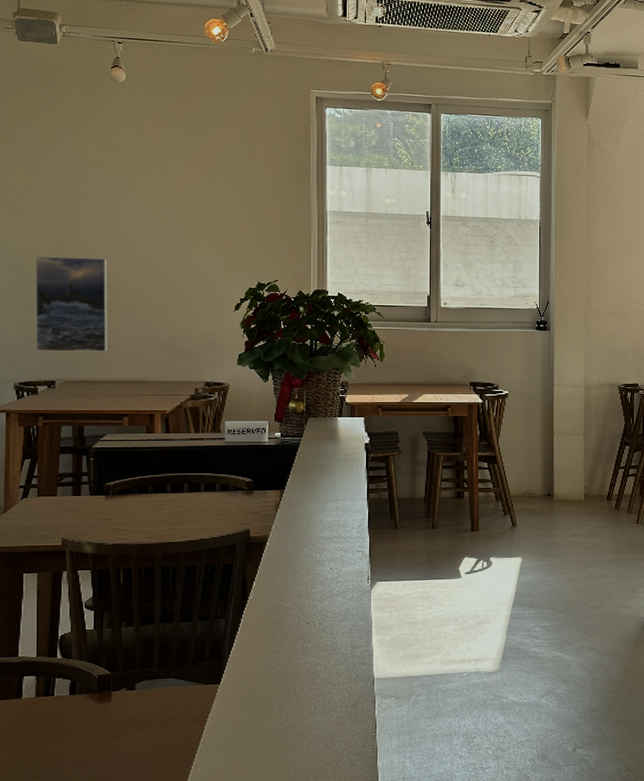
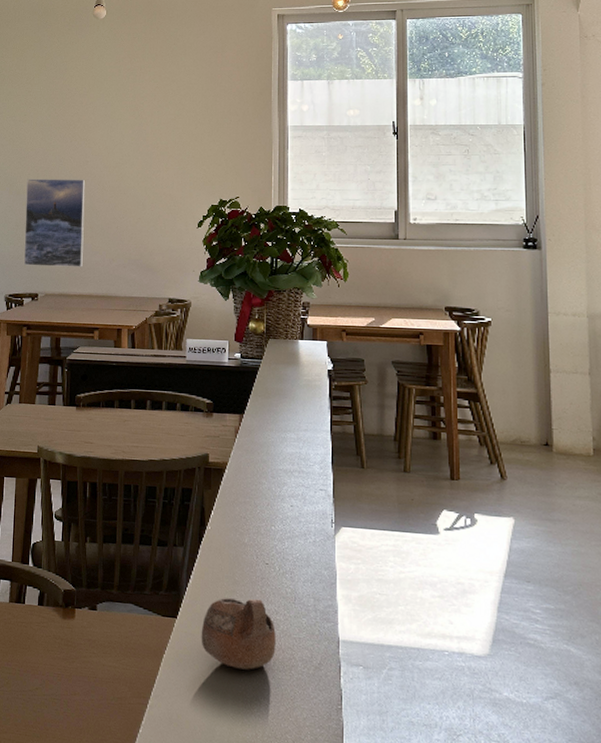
cup: none [244,654,316,719] -> present [201,598,276,670]

